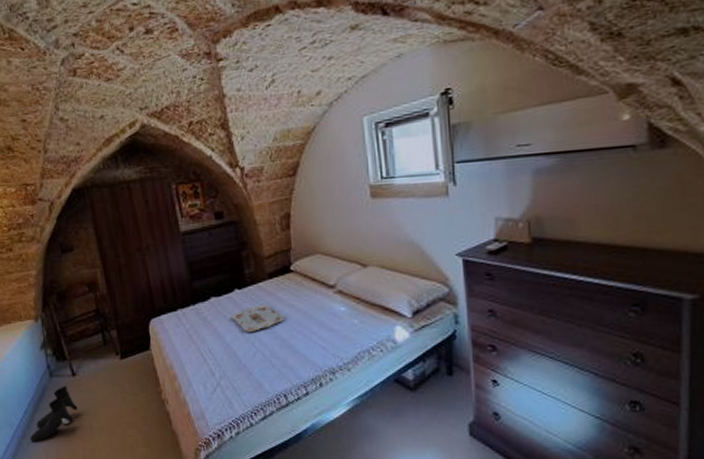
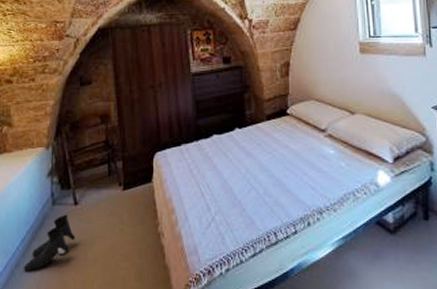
serving tray: present [231,305,285,332] -> none [231,144,279,169]

